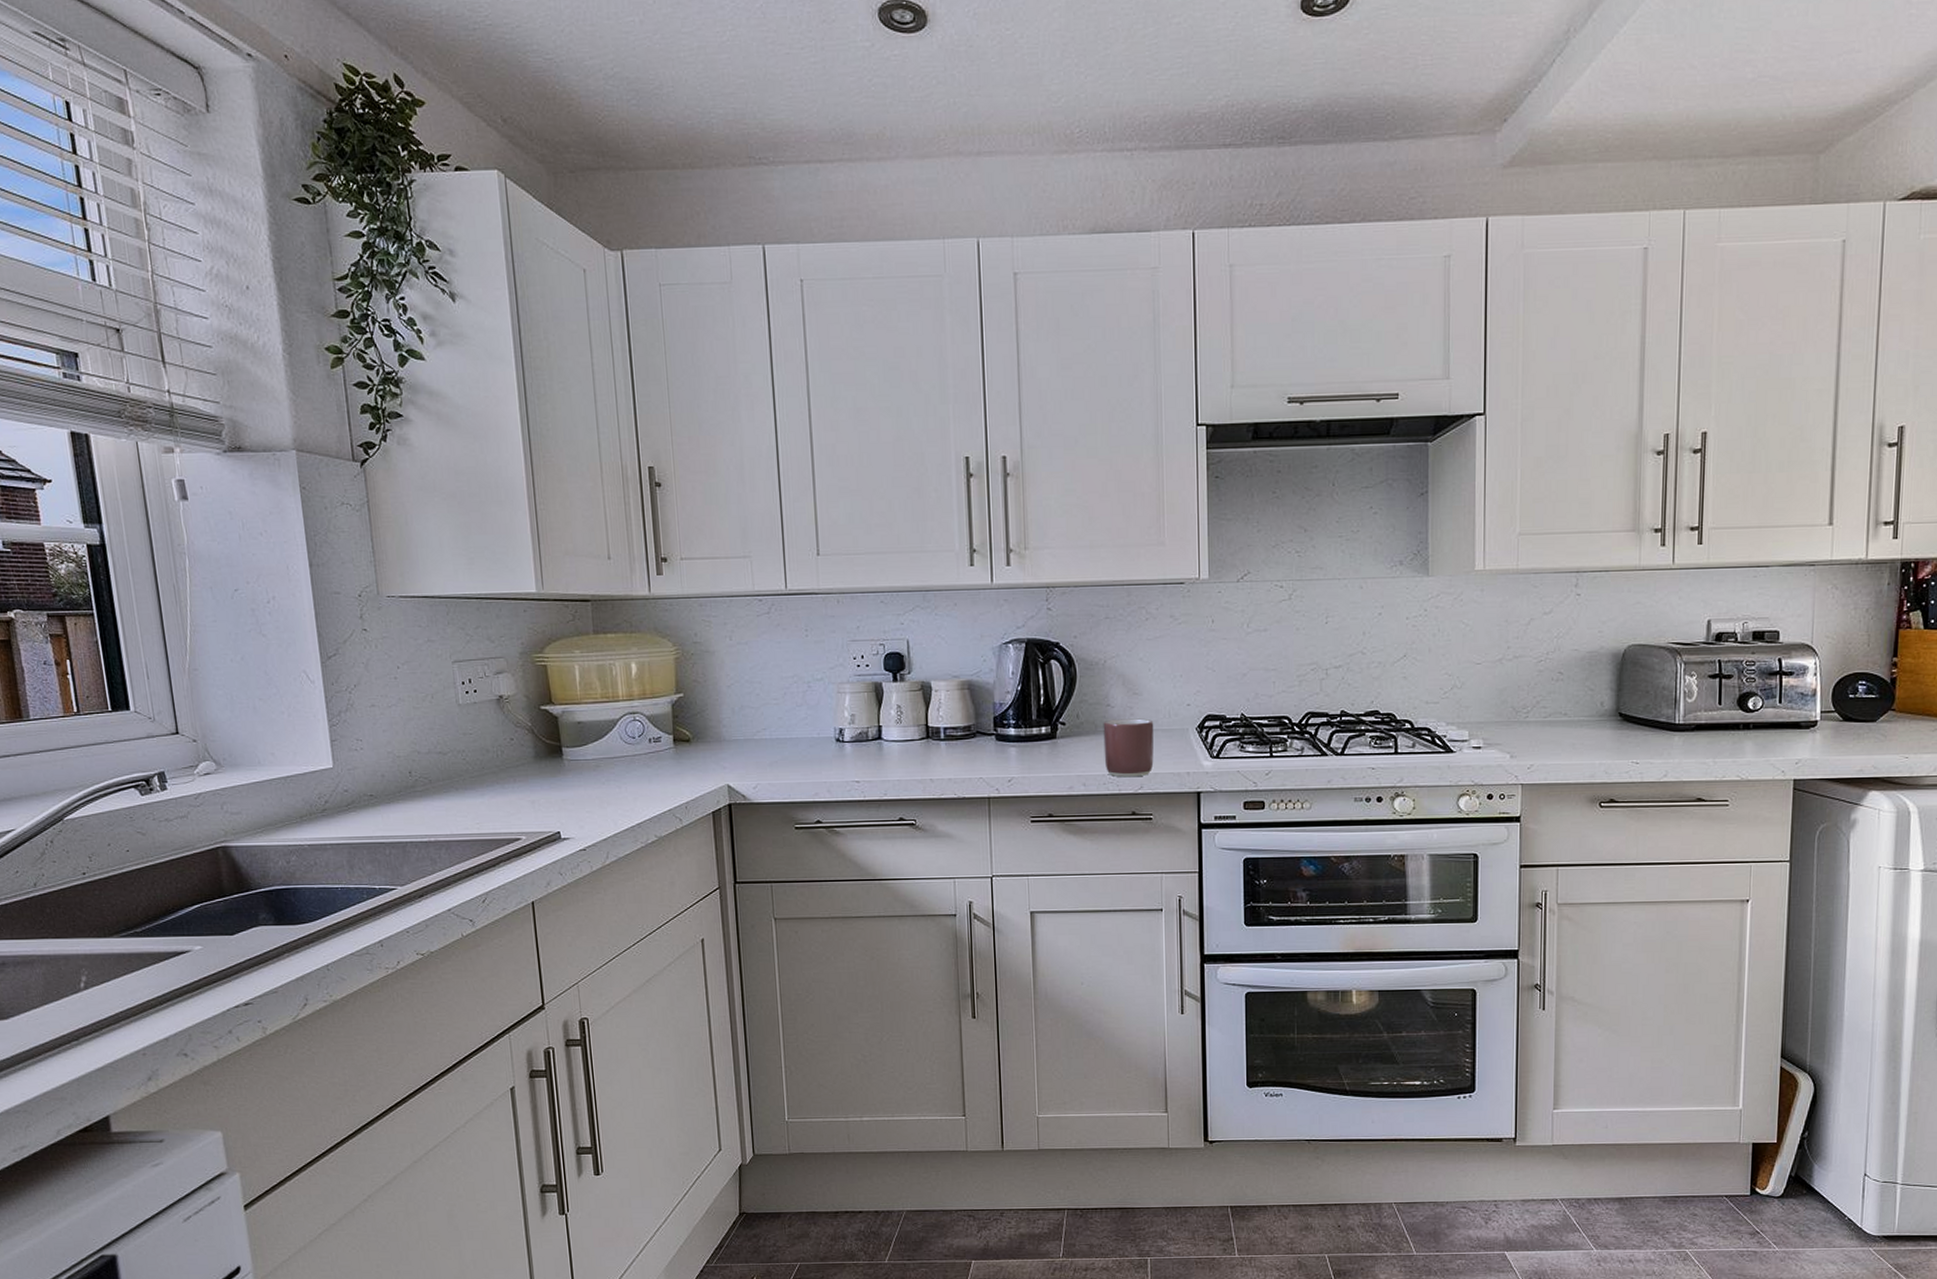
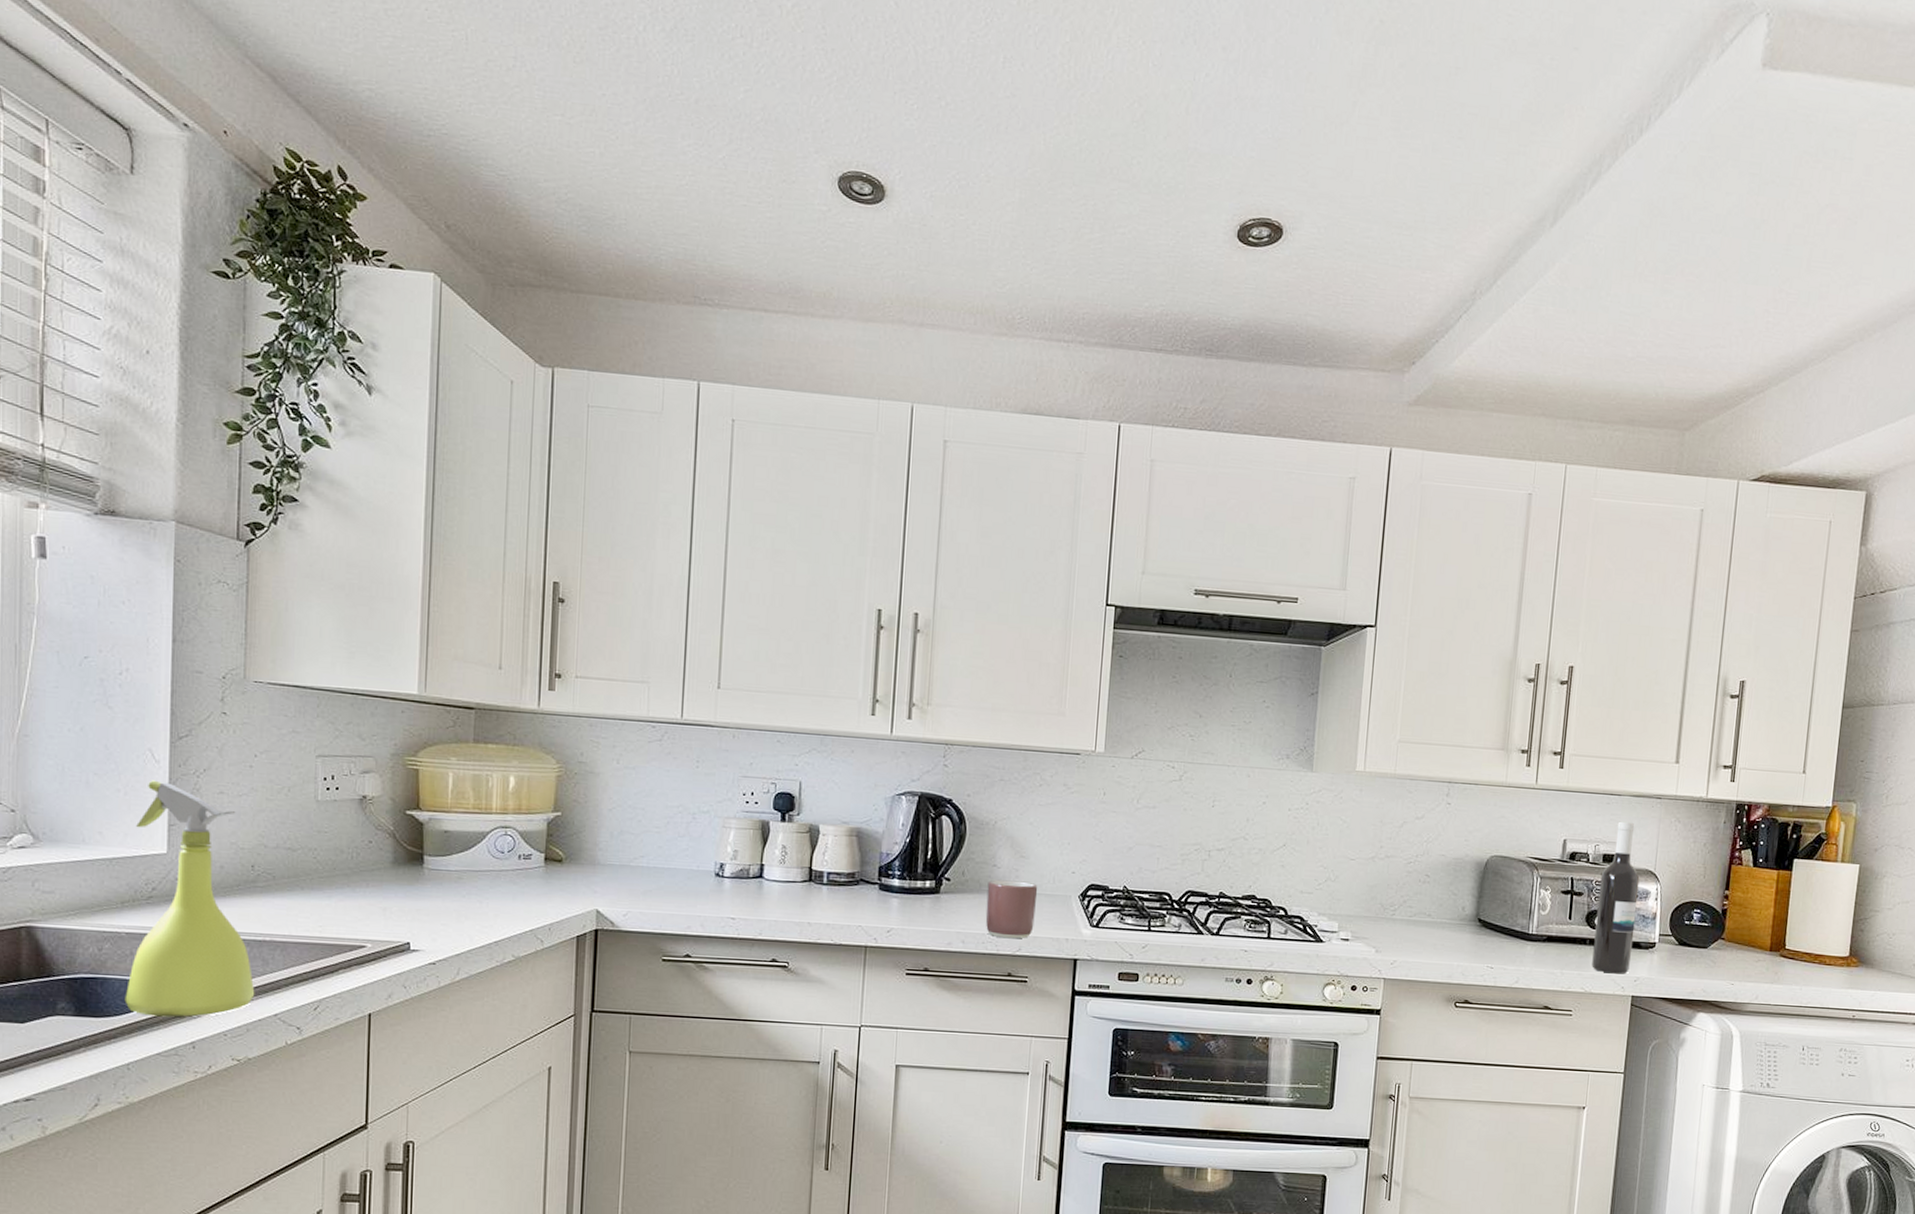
spray bottle: none [303,700,429,920] -> present [124,780,255,1018]
wine bottle: none [1747,594,1795,758] -> present [1592,821,1640,974]

